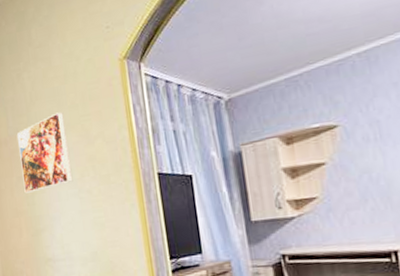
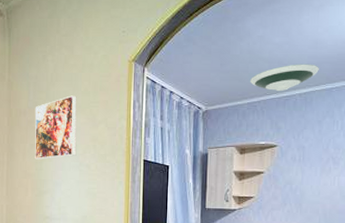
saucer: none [282,12,380,58] -> present [249,64,319,92]

